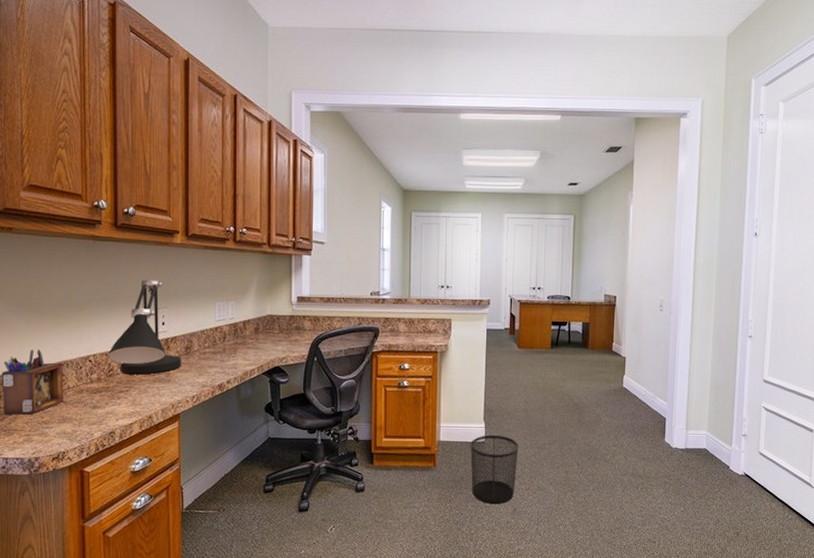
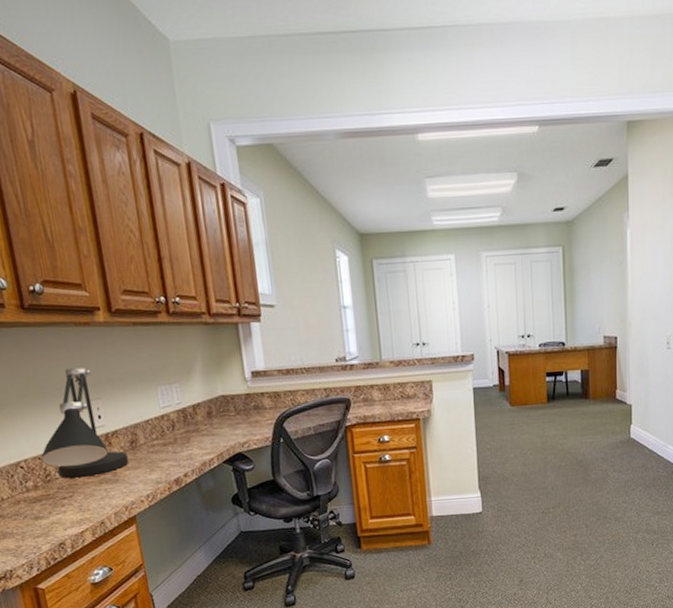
waste bin: present [470,435,519,504] -> none [467,503,521,577]

